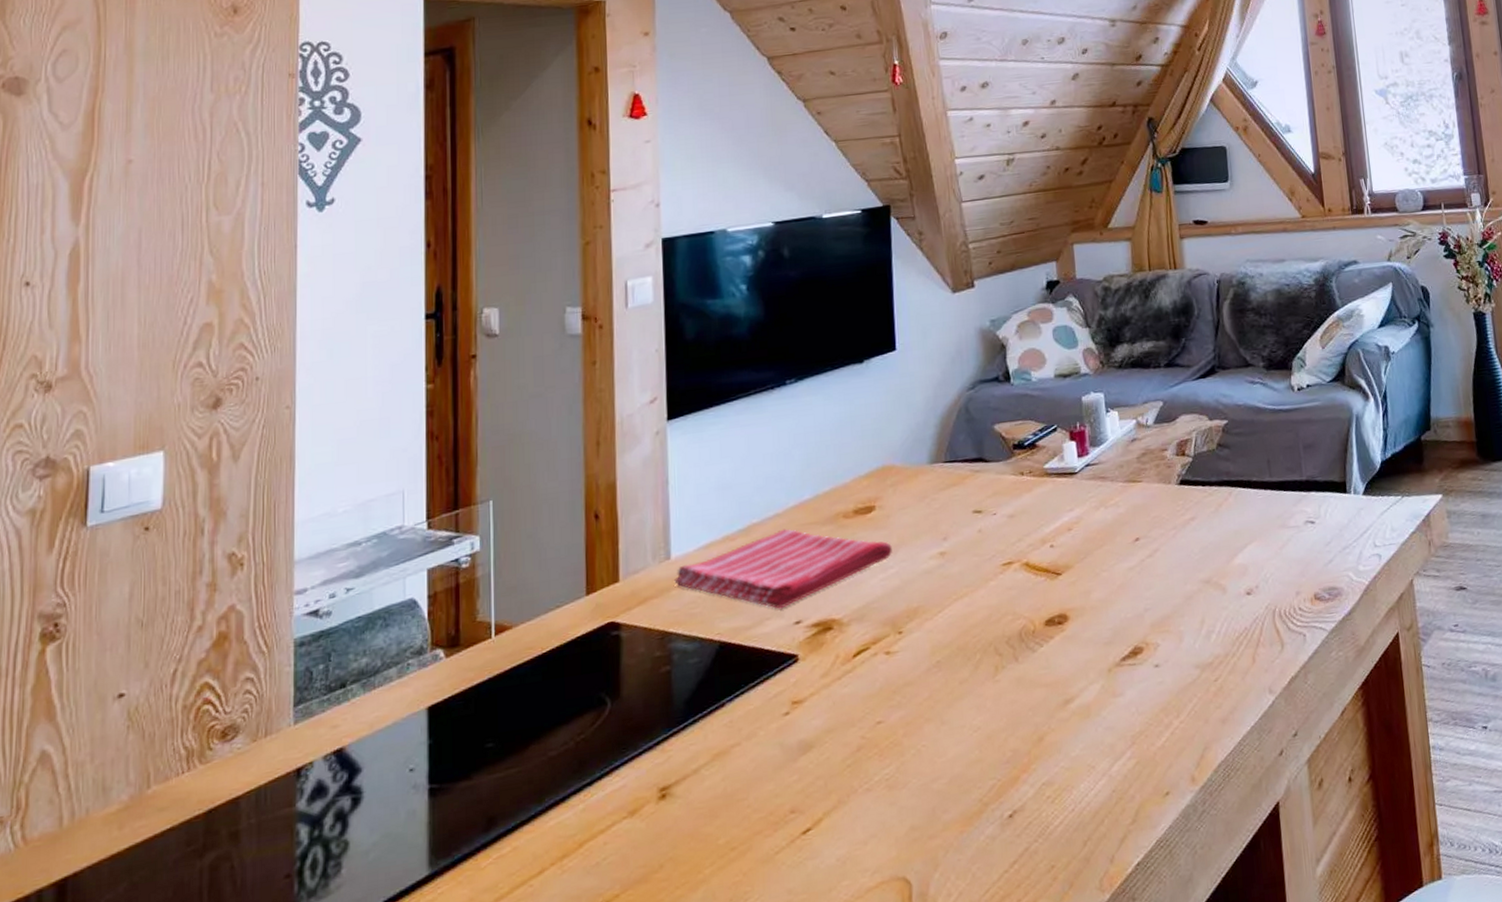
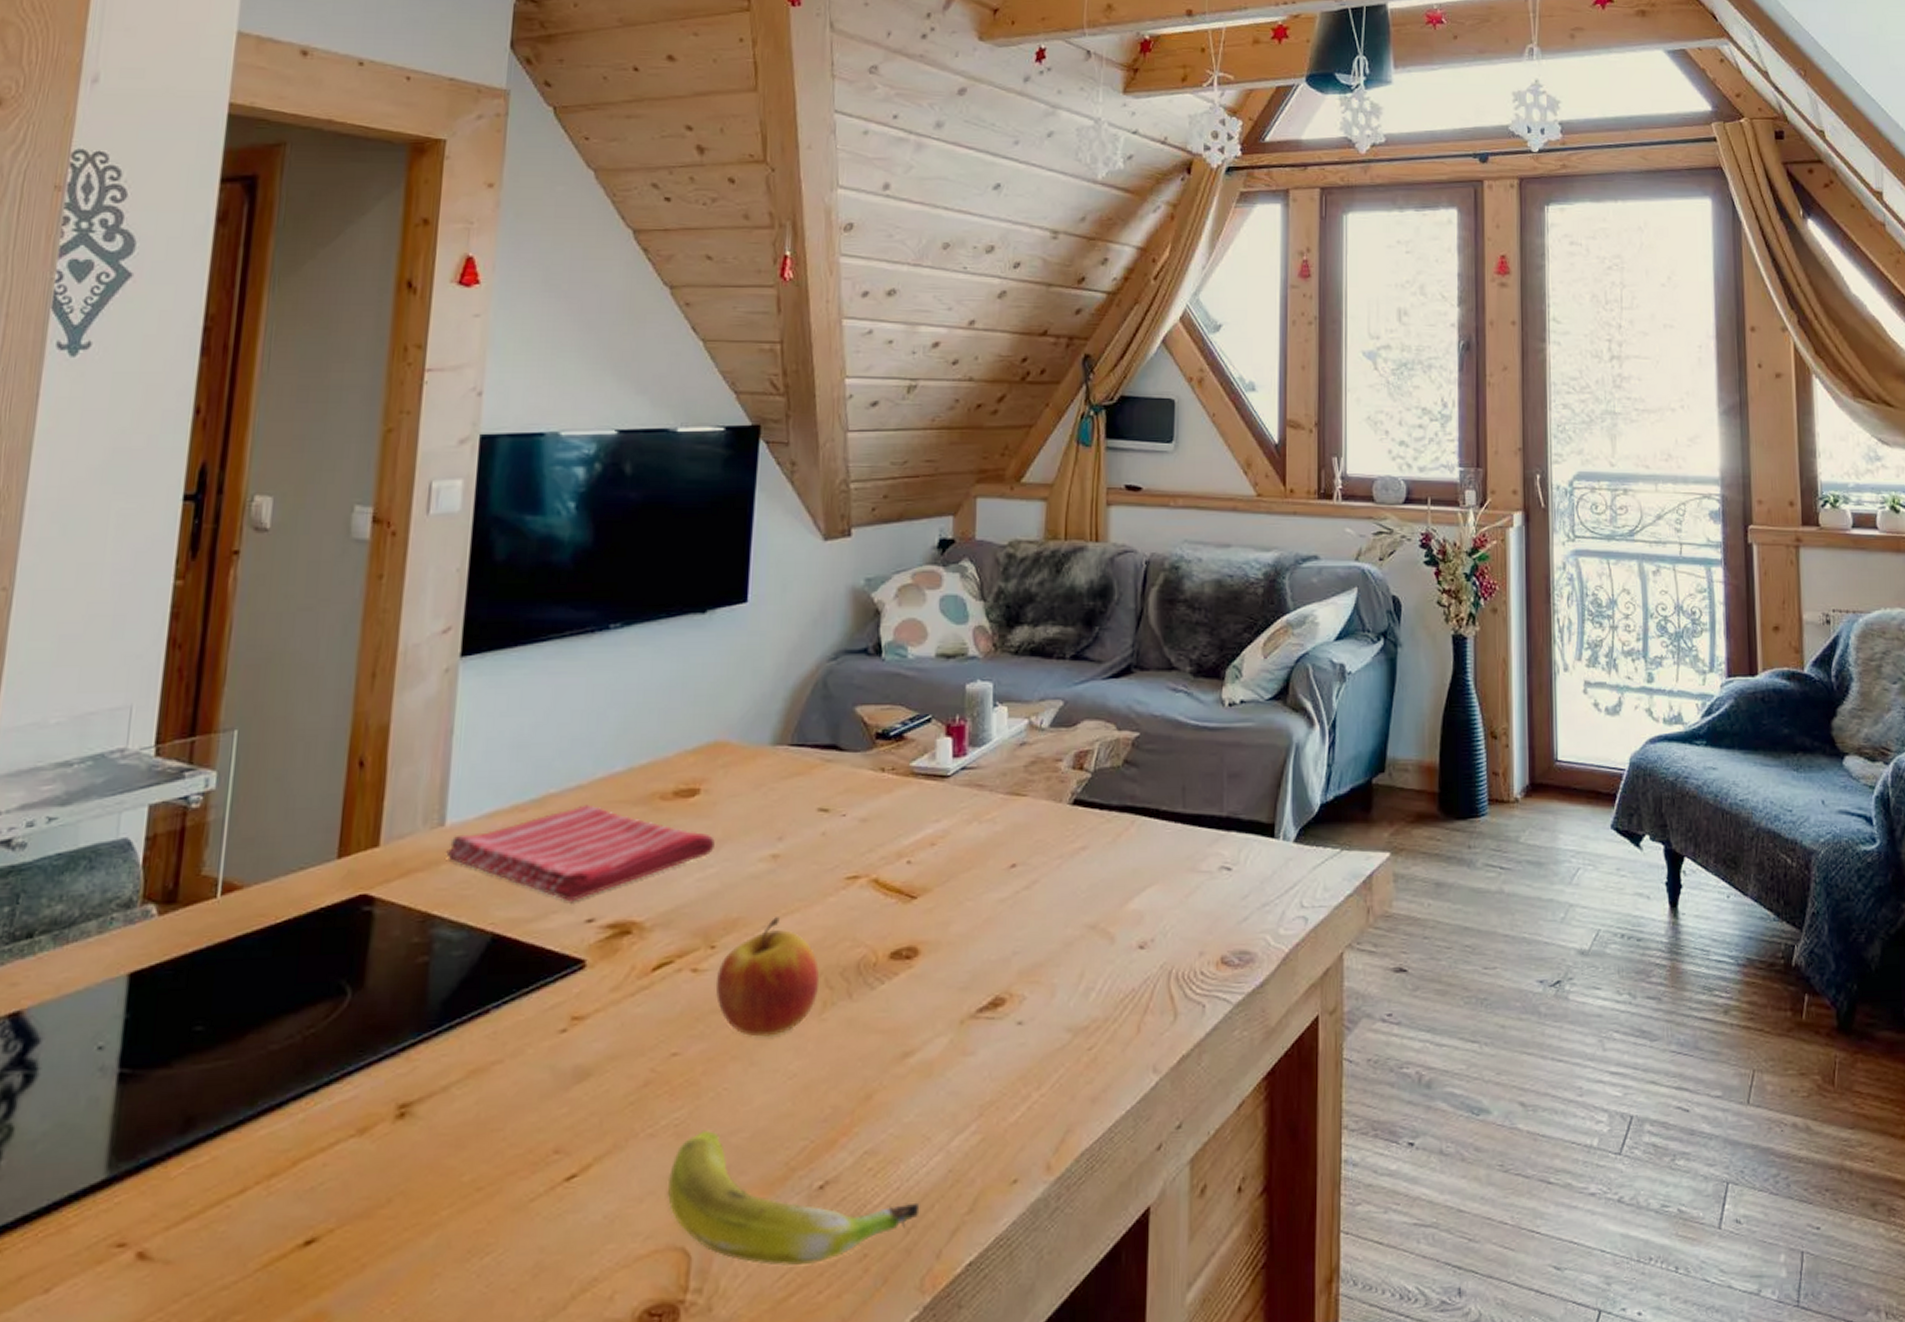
banana: none [885,780,1093,884] -> present [667,1129,920,1267]
apple: none [906,602,991,702] -> present [715,917,820,1037]

